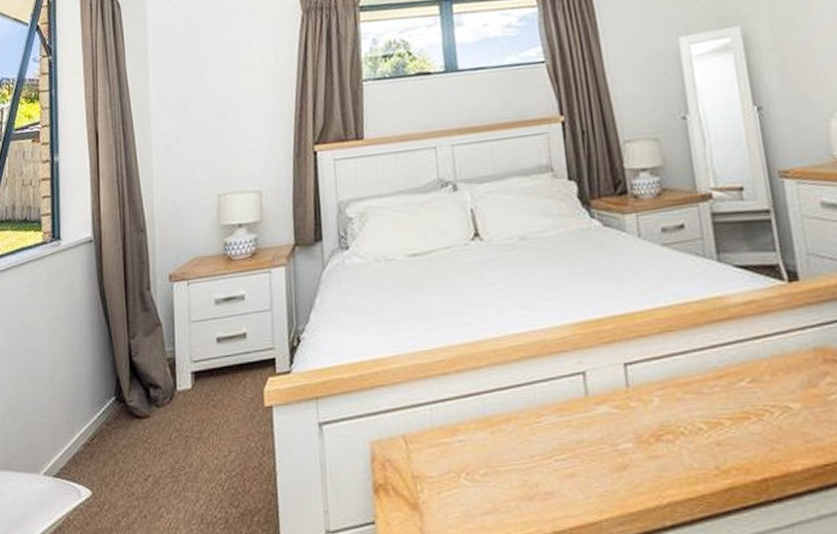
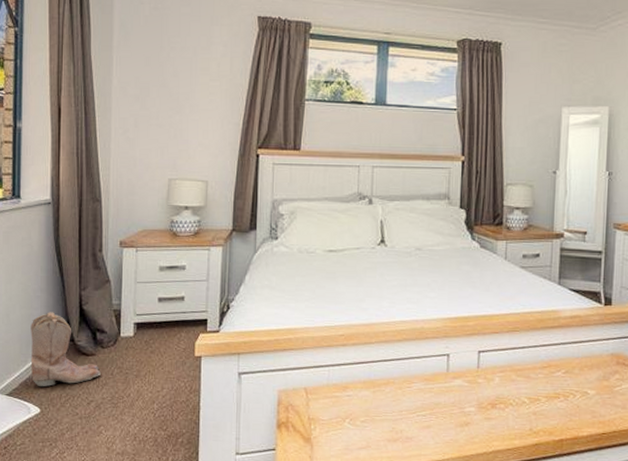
boots: none [77,368,157,462] -> present [30,312,101,386]

